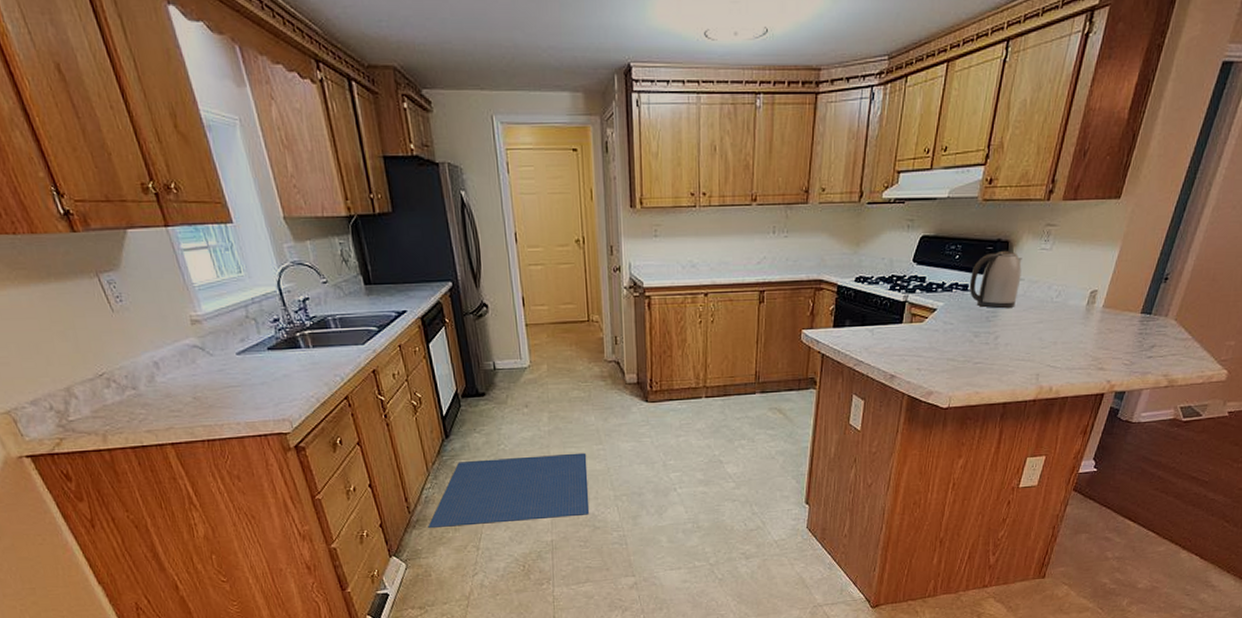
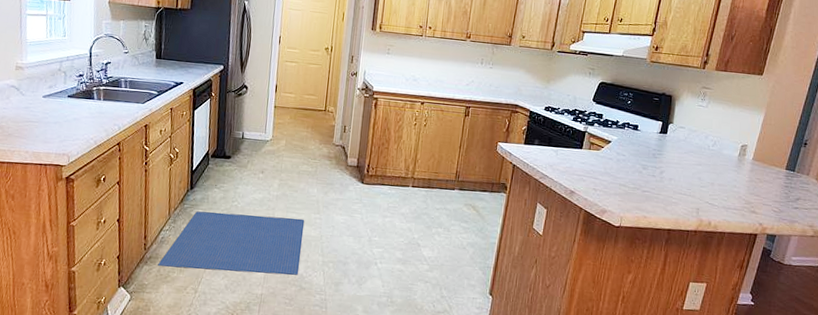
kettle: present [969,251,1022,308] -> none [638,103,683,149]

